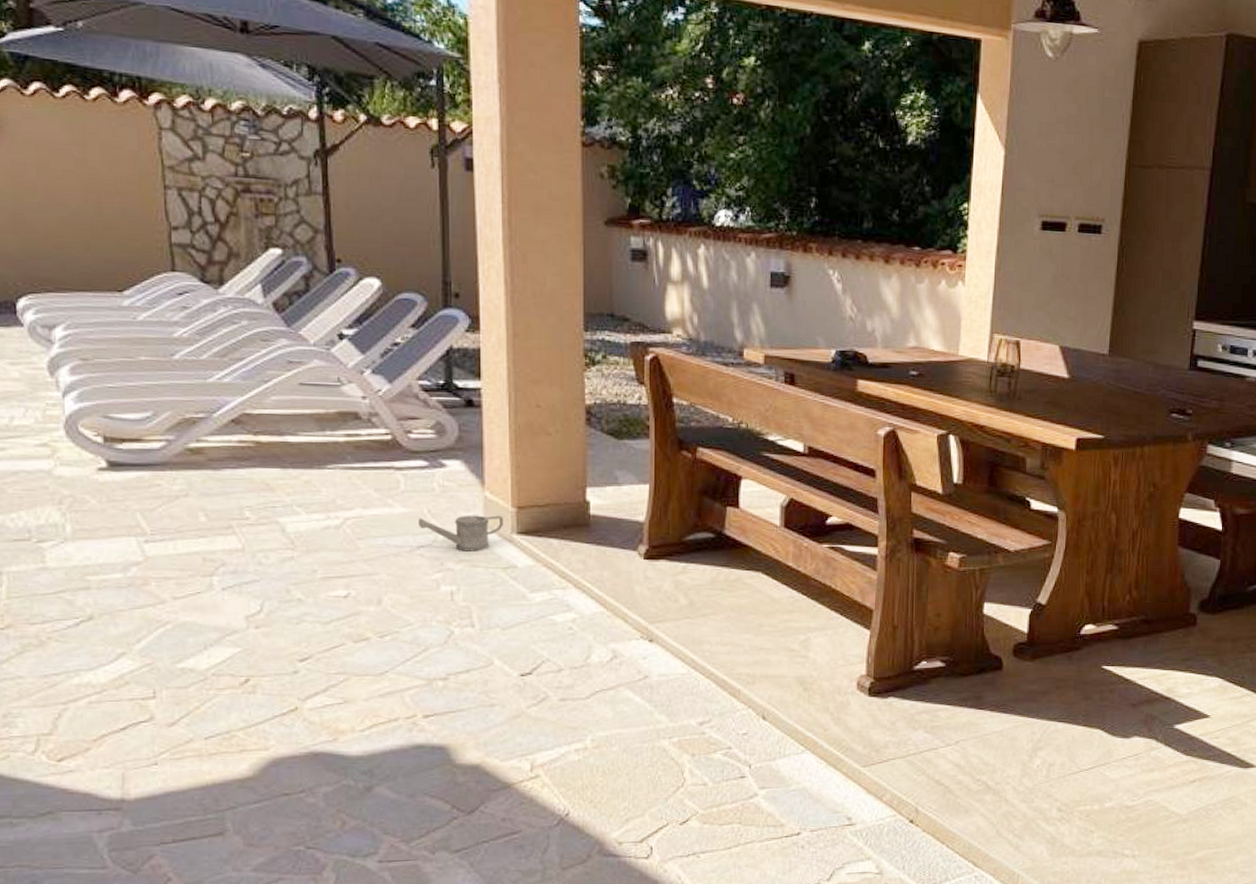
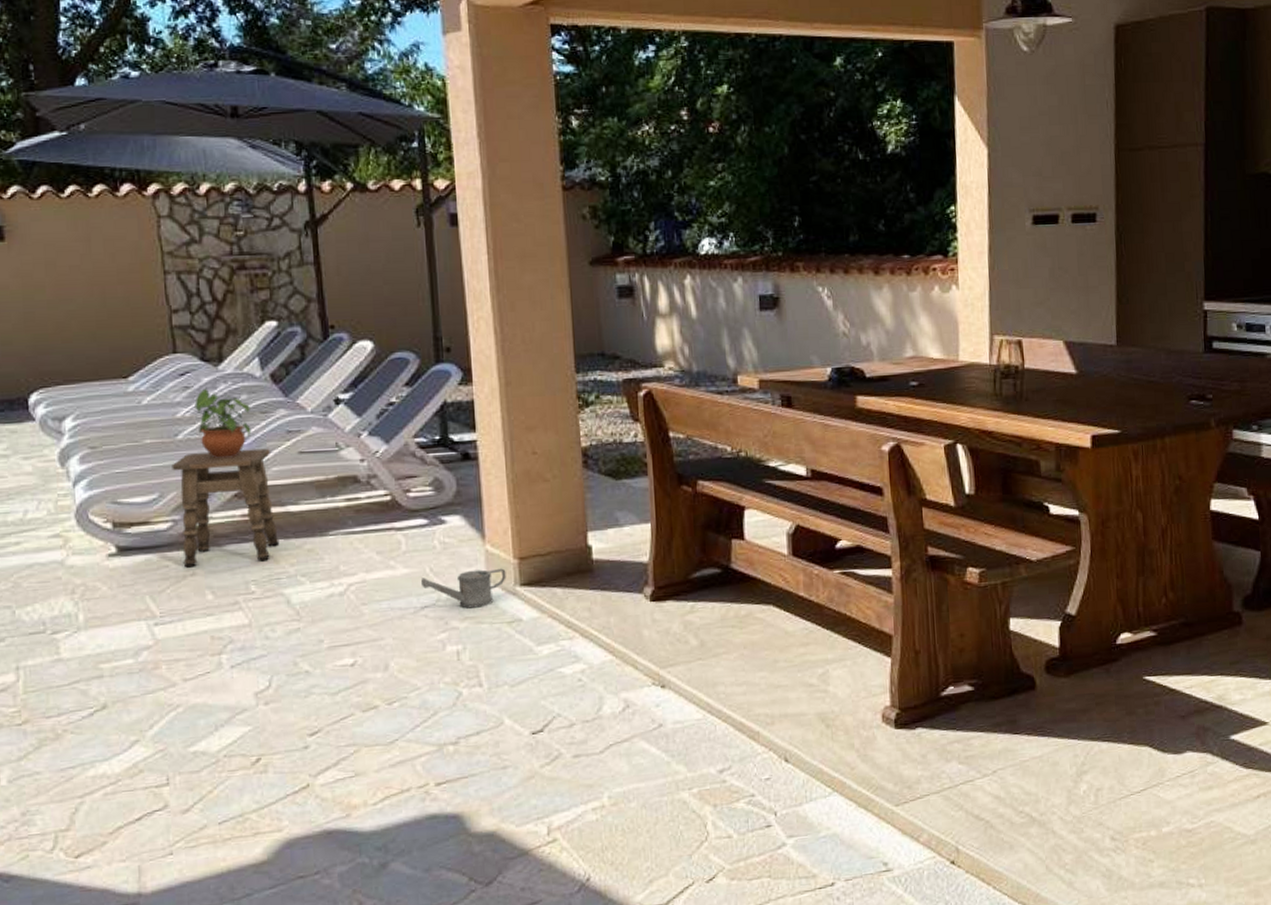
side table: none [167,375,276,489] -> present [172,448,280,568]
potted plant: none [193,310,251,382] -> present [194,388,252,458]

